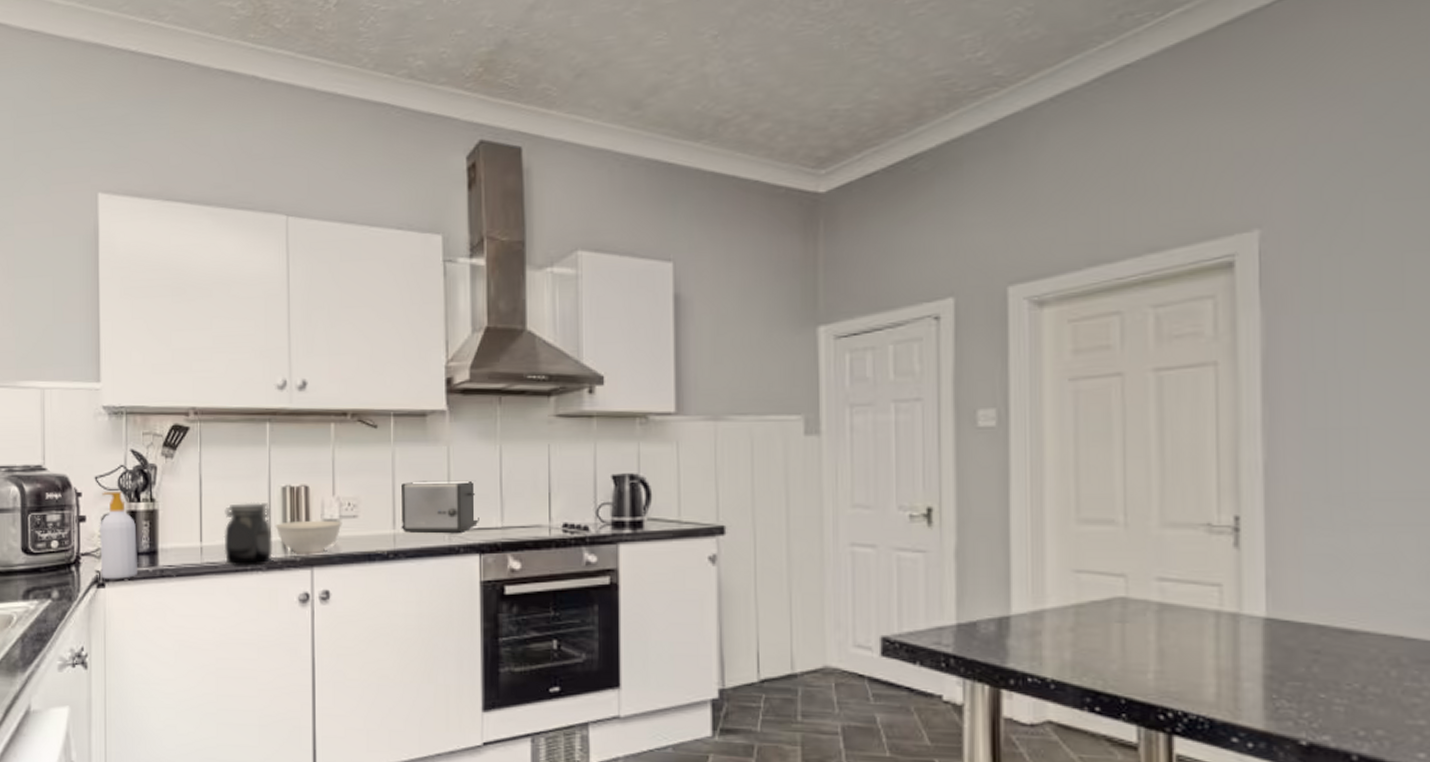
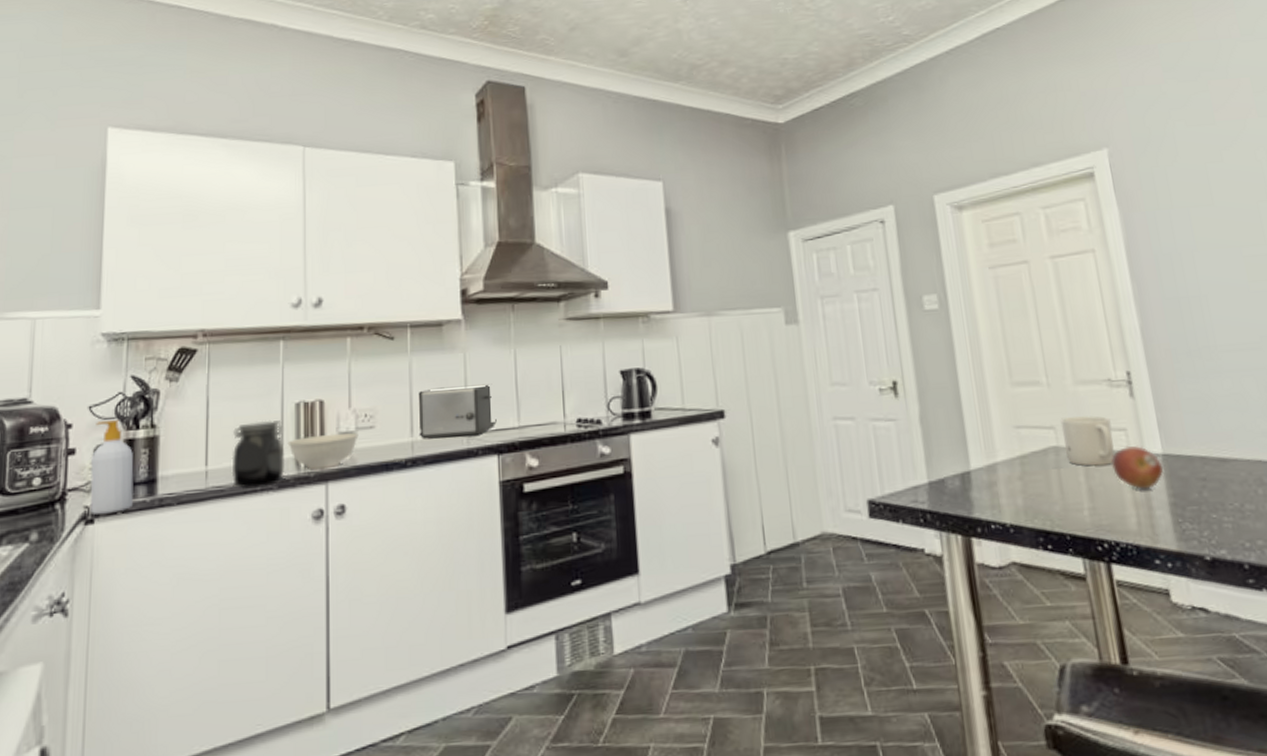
mug: none [1134,565,1202,624] -> present [1060,415,1115,466]
fruit: none [1193,604,1262,656] -> present [1111,445,1163,490]

